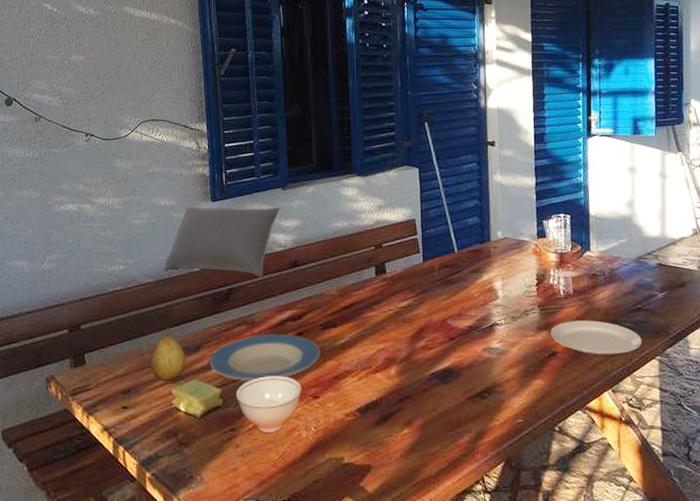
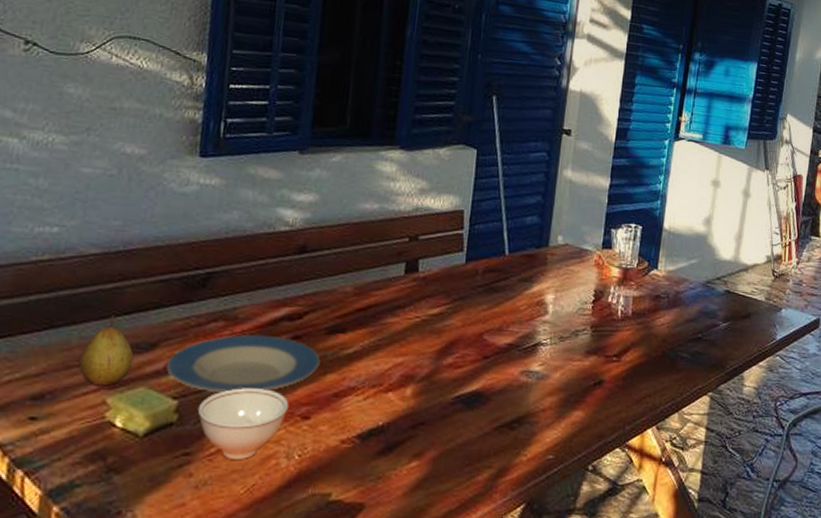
cushion: present [163,205,280,277] -> none [117,158,293,262]
plate: present [550,320,642,356] -> none [599,346,697,388]

